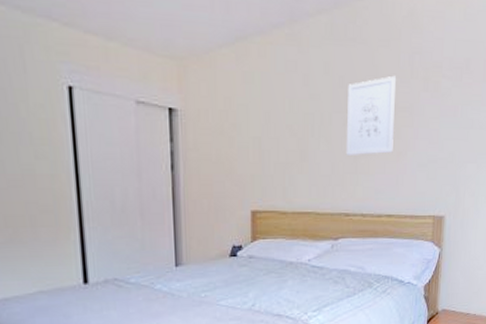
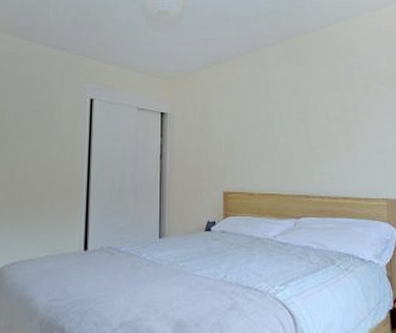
wall art: present [345,75,396,155] -> none [301,85,343,147]

